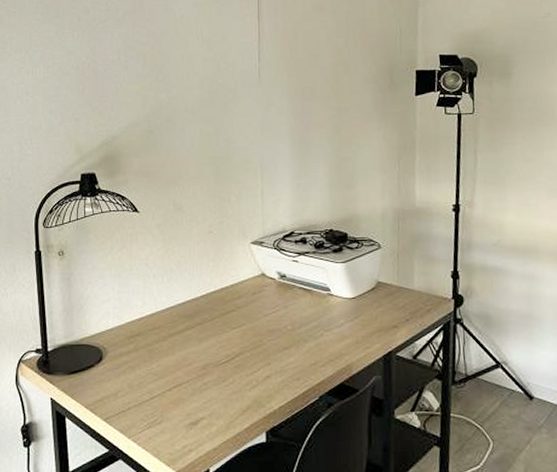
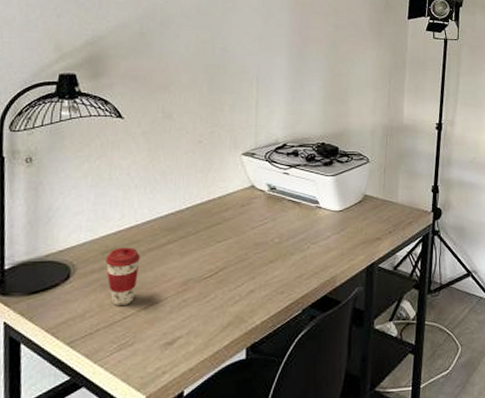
coffee cup: none [132,333,162,386] -> present [106,247,140,306]

